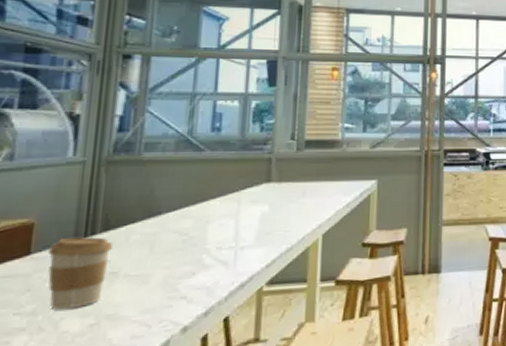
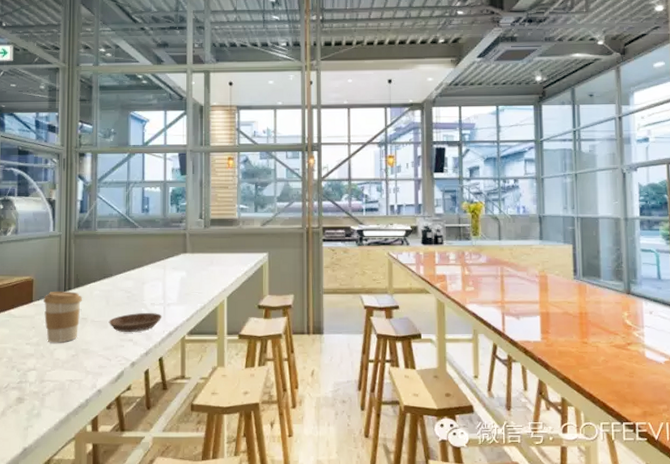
saucer: none [151,259,232,288] -> present [108,313,162,333]

